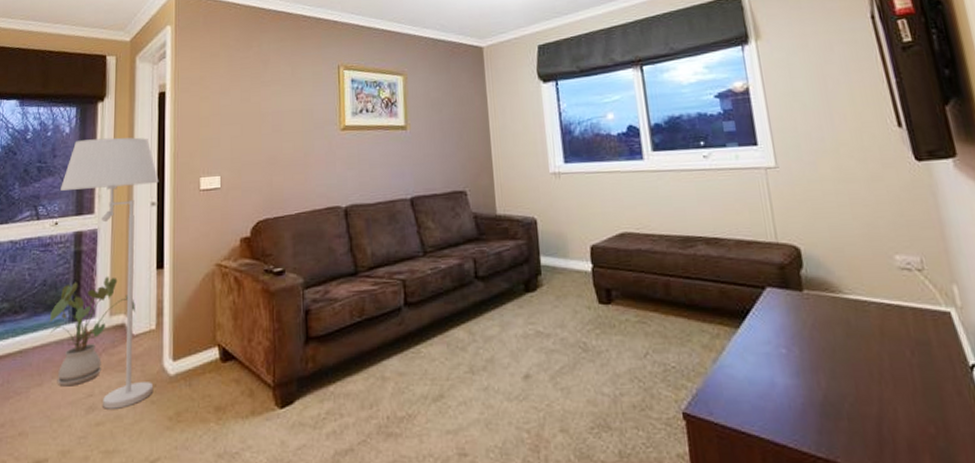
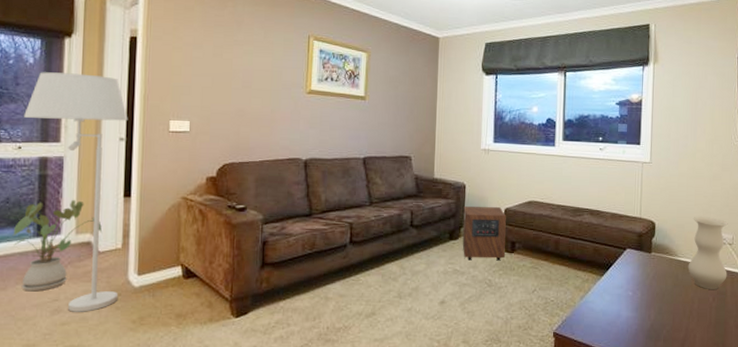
subwoofer: none [538,243,601,318] -> present [462,206,506,261]
vase: none [854,233,926,339] -> present [688,216,728,289]

